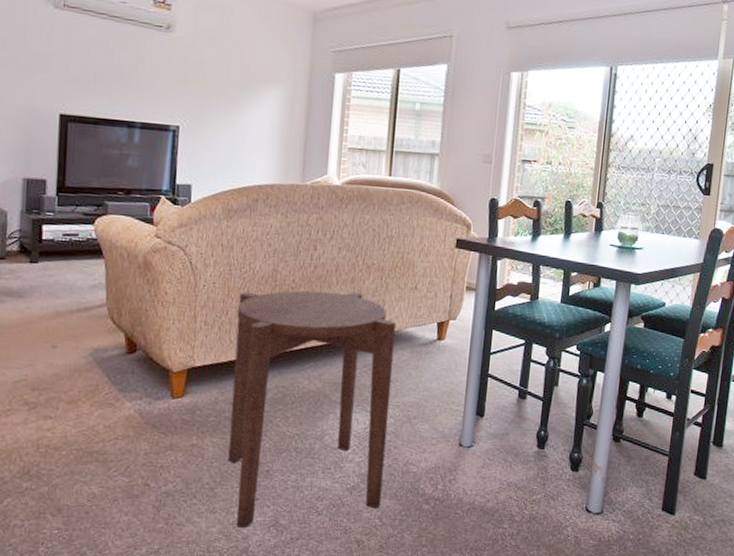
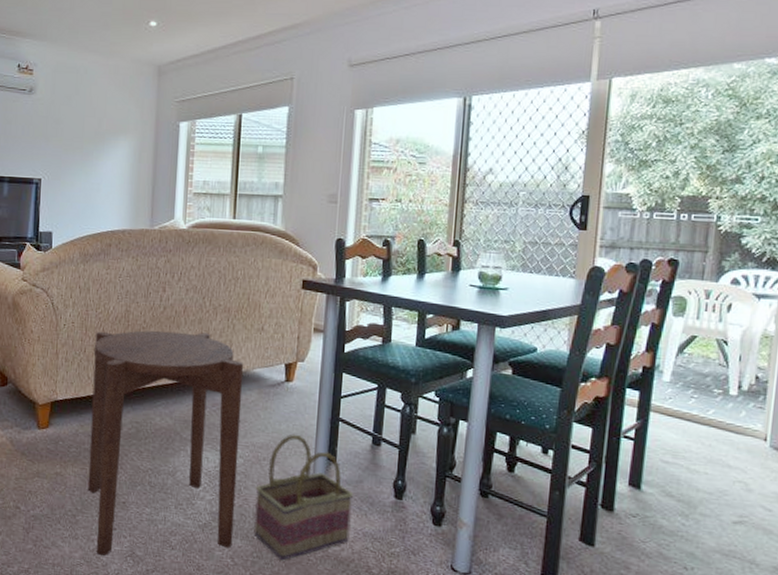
basket: none [402,391,500,517] -> present [254,434,354,561]

